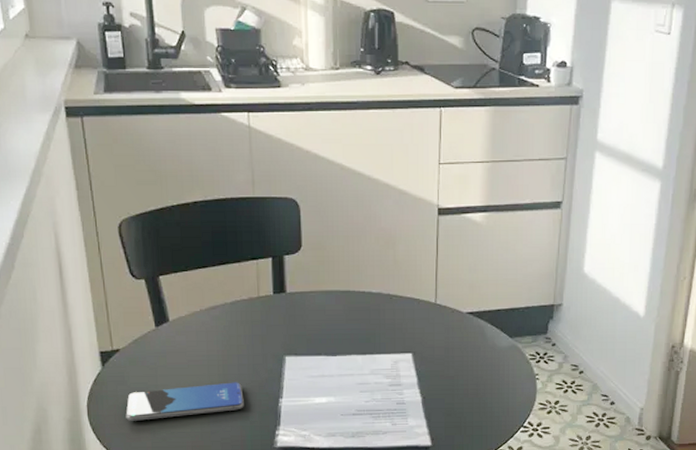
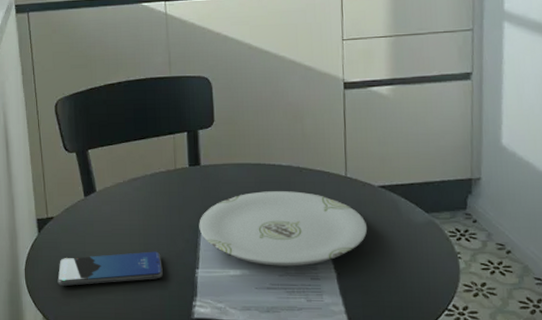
plate: none [283,318,454,393] -> present [199,191,368,267]

